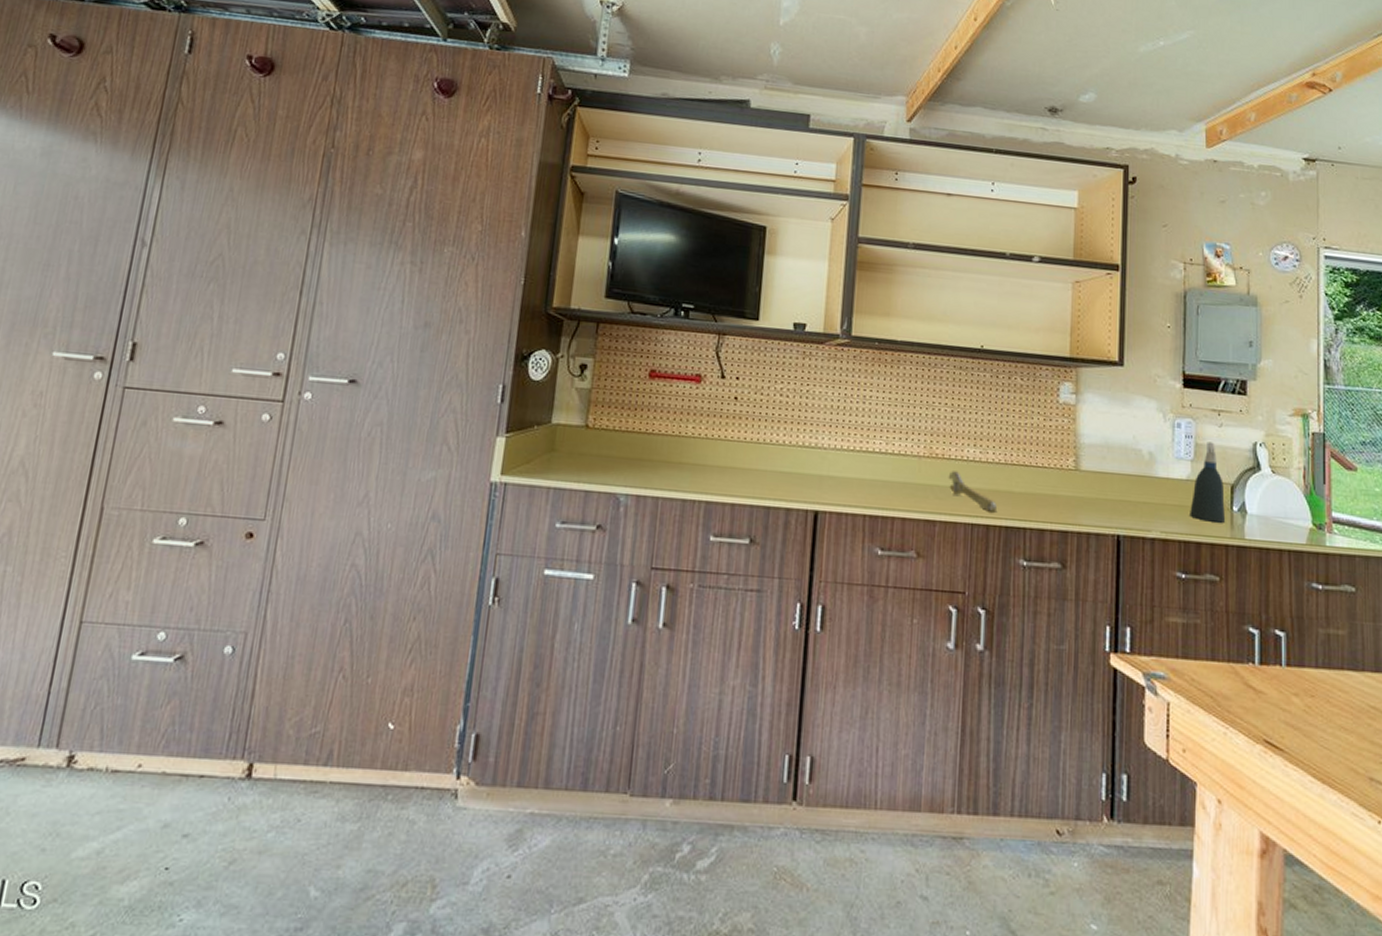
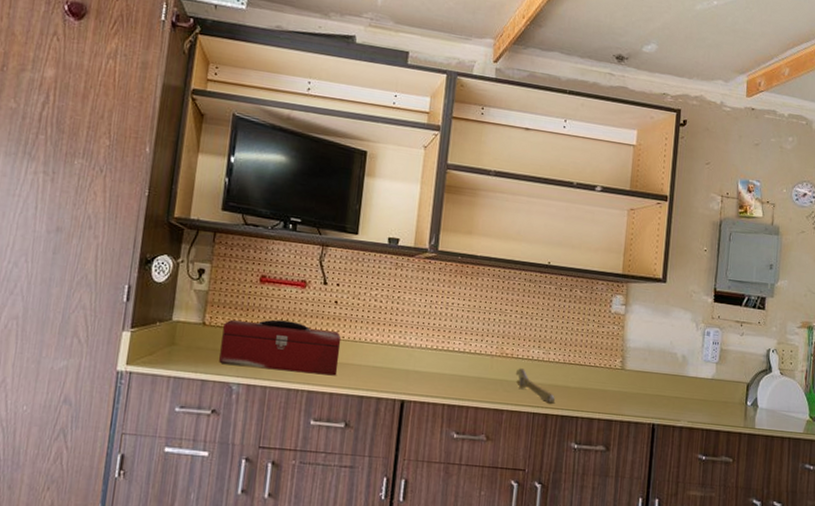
toolbox: none [604,420,743,484] -> present [219,319,341,376]
spray bottle: present [1190,442,1226,523] -> none [712,348,742,415]

